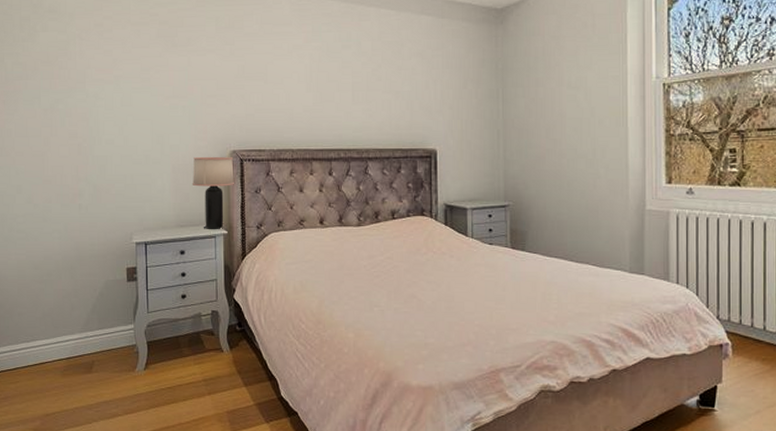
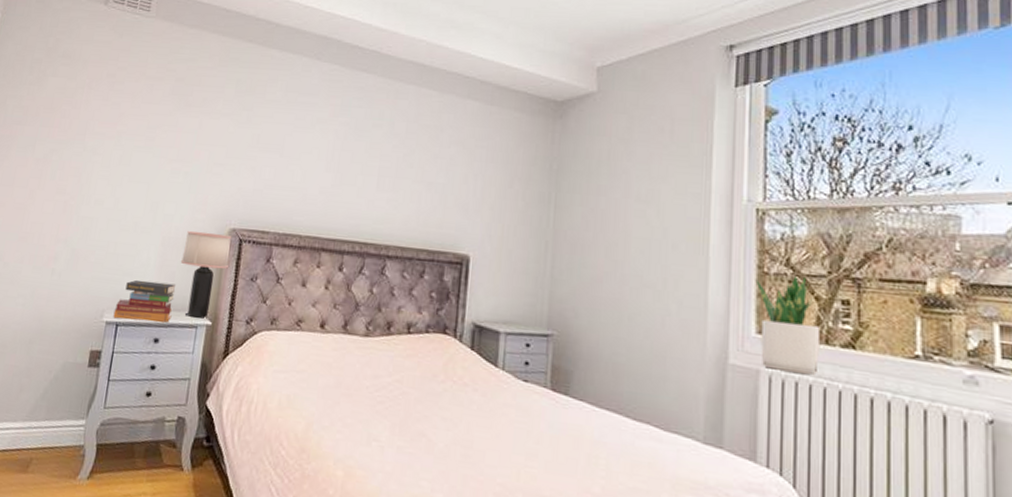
books: none [141,204,192,239] -> present [113,280,175,323]
planter: none [664,135,713,211] -> present [755,276,819,376]

